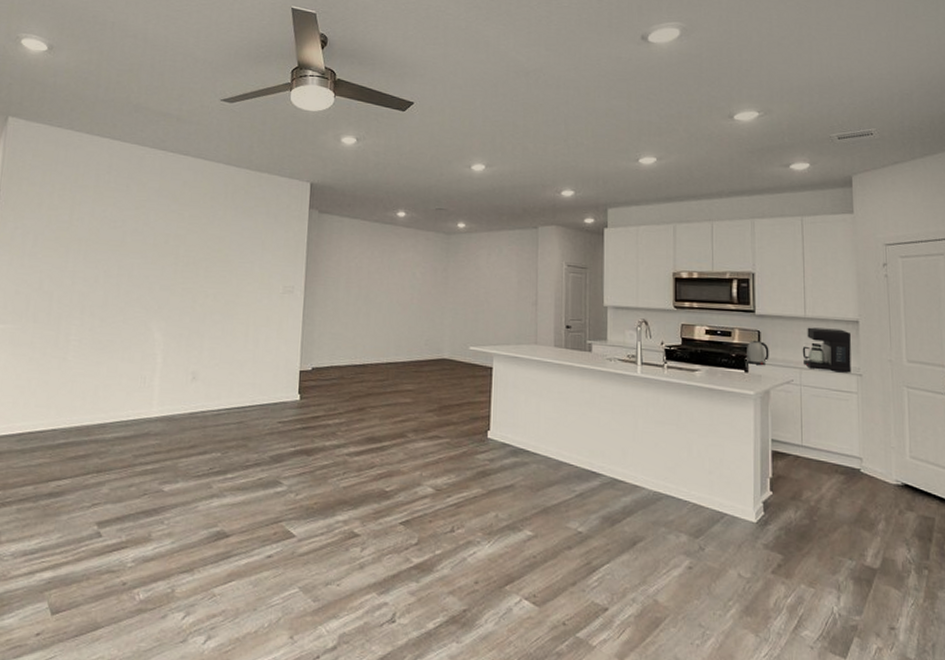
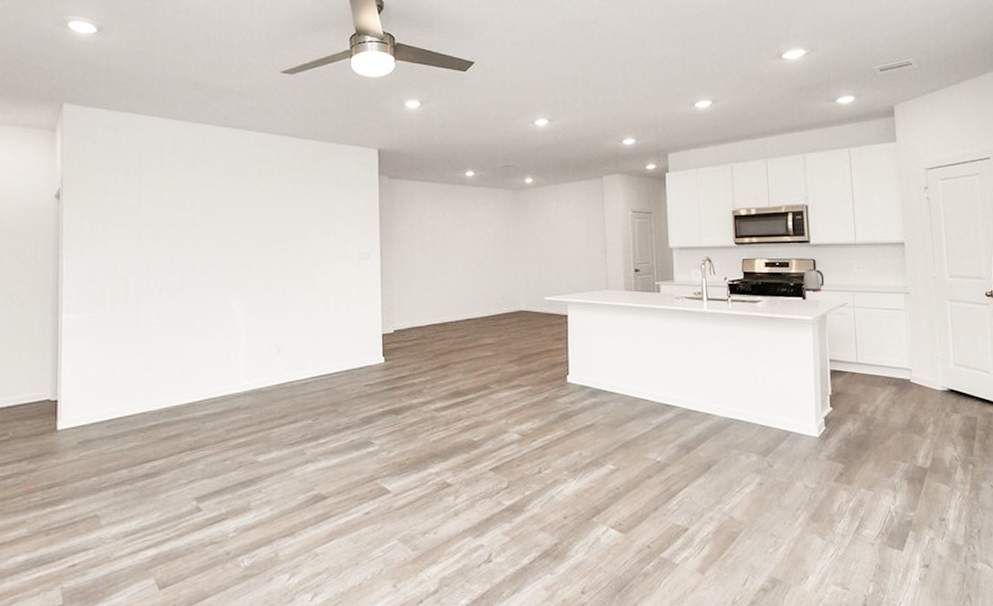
coffee maker: present [802,327,851,373] -> none [854,252,899,292]

